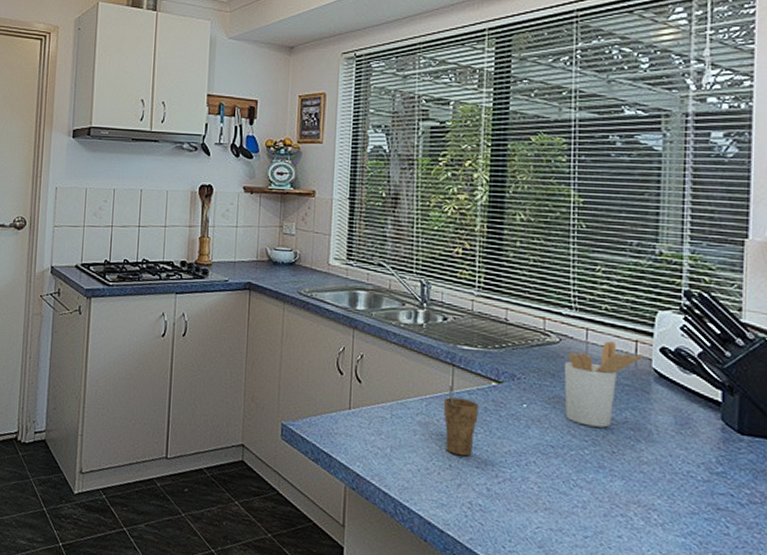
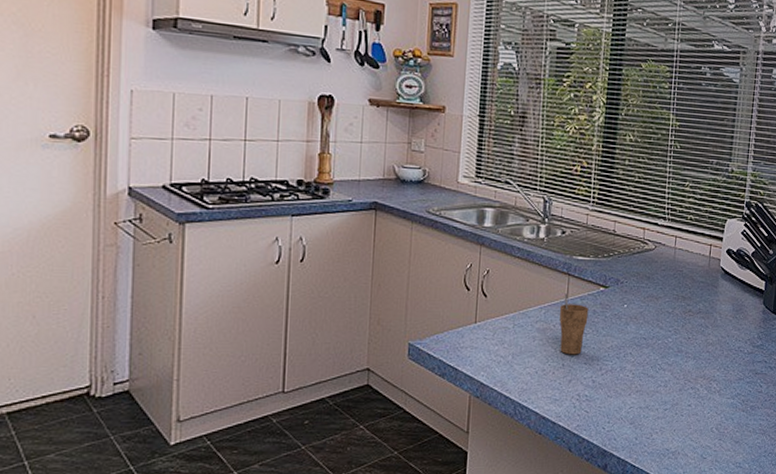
utensil holder: present [564,341,644,428] -> none [656,246,715,319]

